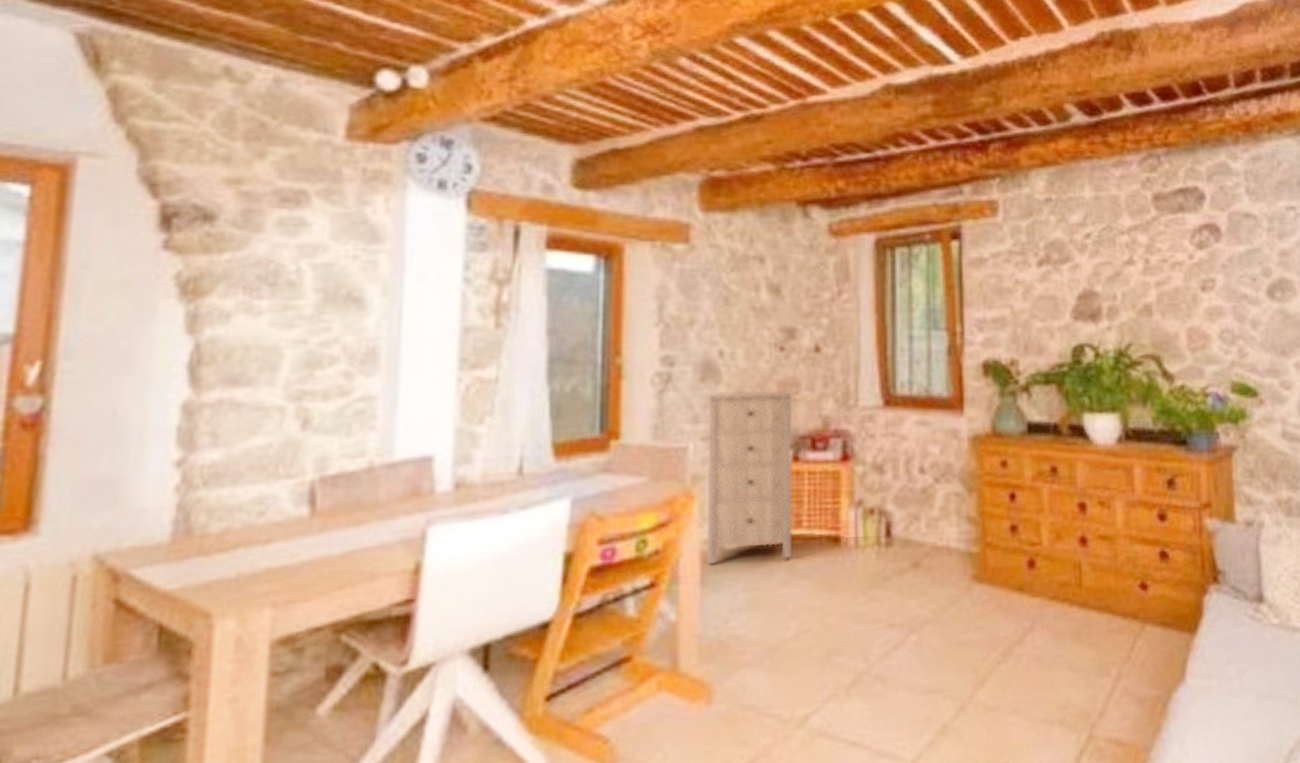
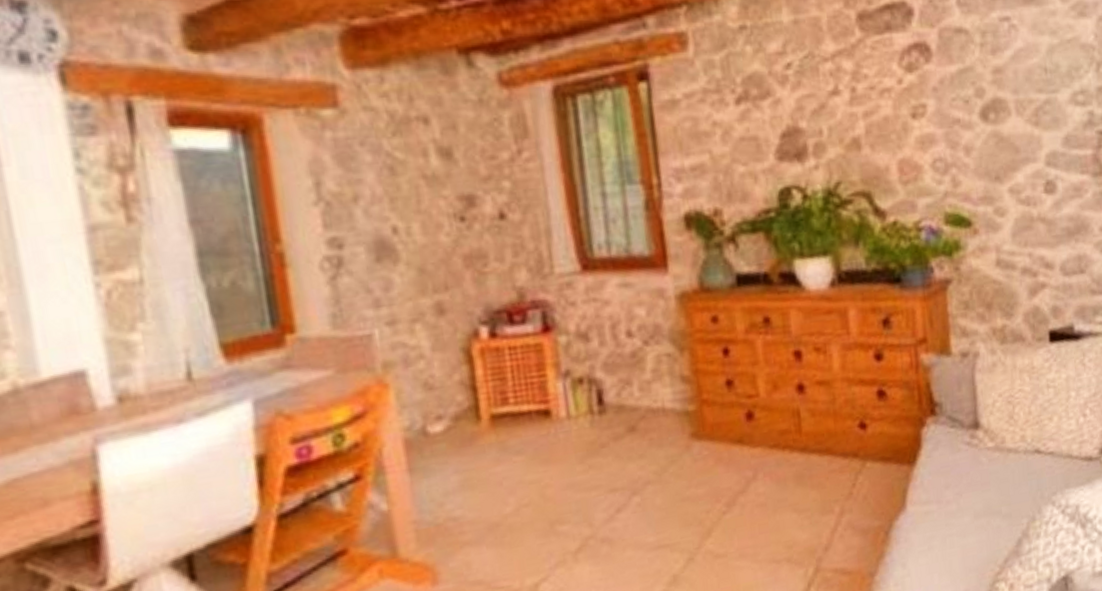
storage cabinet: present [706,391,794,564] -> none [385,263,502,451]

